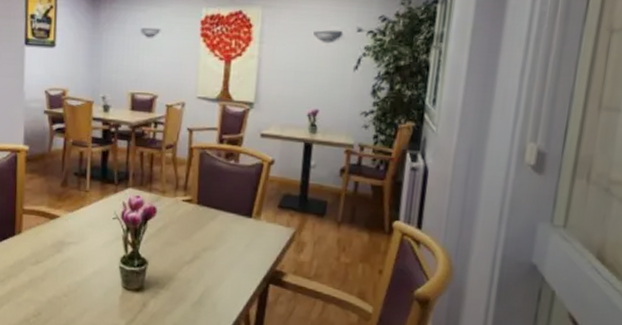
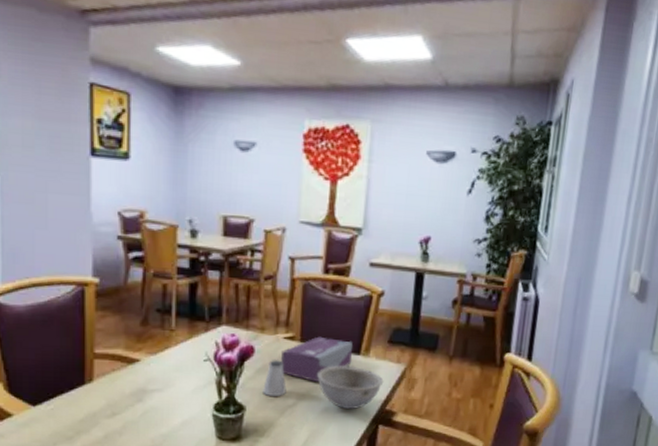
saltshaker: none [163,220,184,254] -> present [263,360,287,397]
tissue box: none [180,200,245,242] -> present [281,336,352,383]
bowl: none [212,227,274,268] -> present [317,365,384,409]

